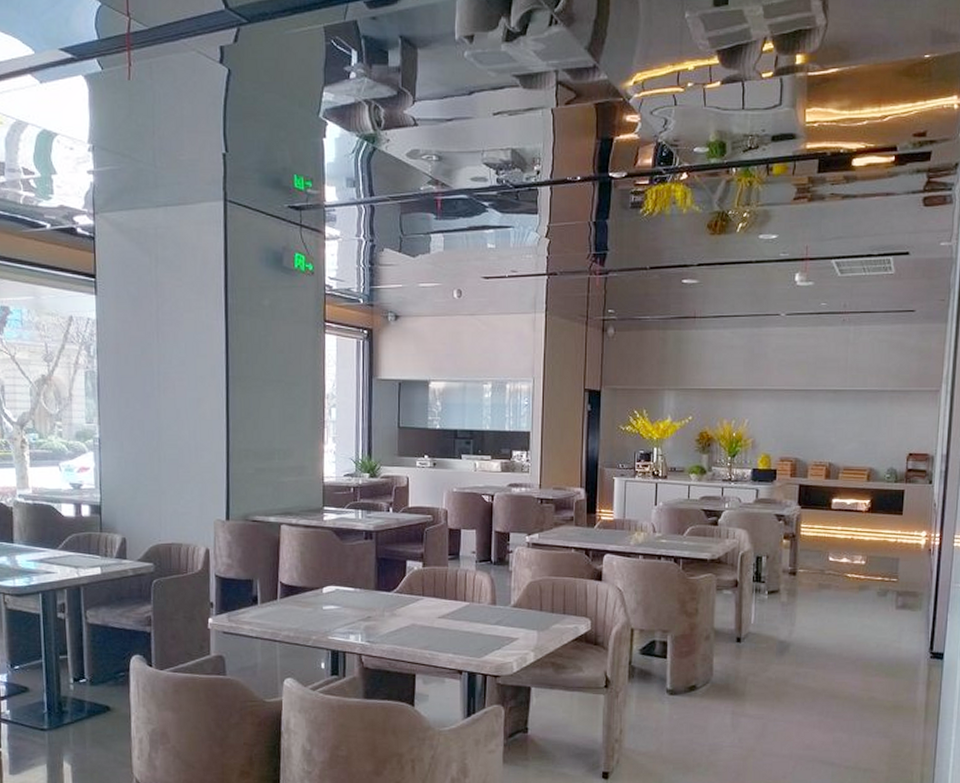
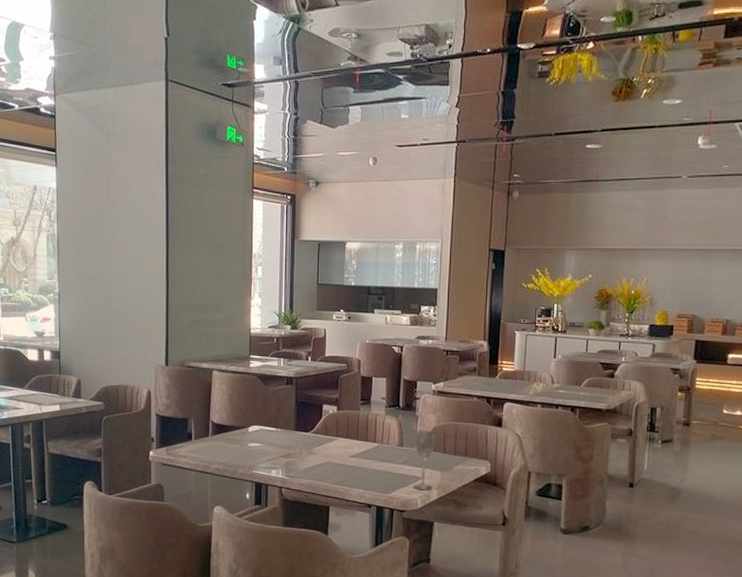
wineglass: none [507,587,532,653] -> present [413,431,436,491]

